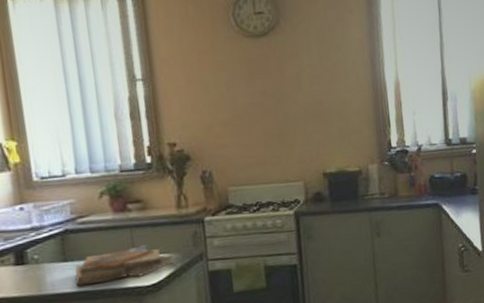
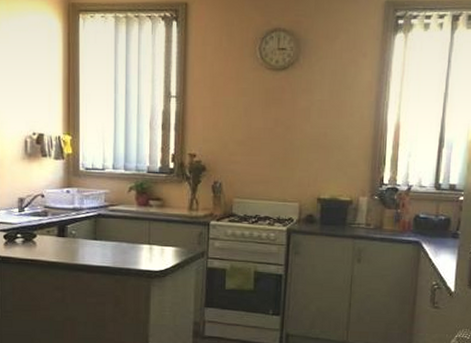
clipboard: present [75,245,174,287] -> none [101,237,180,263]

